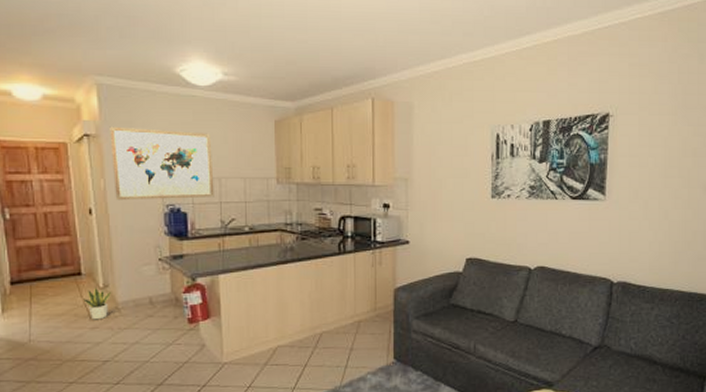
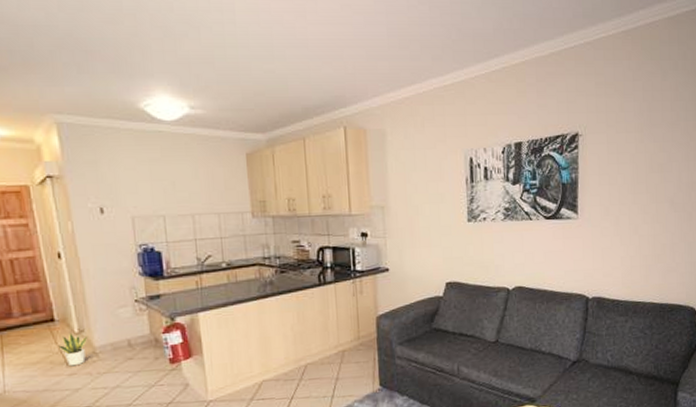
wall art: present [109,126,214,201] -> none [73,166,189,243]

